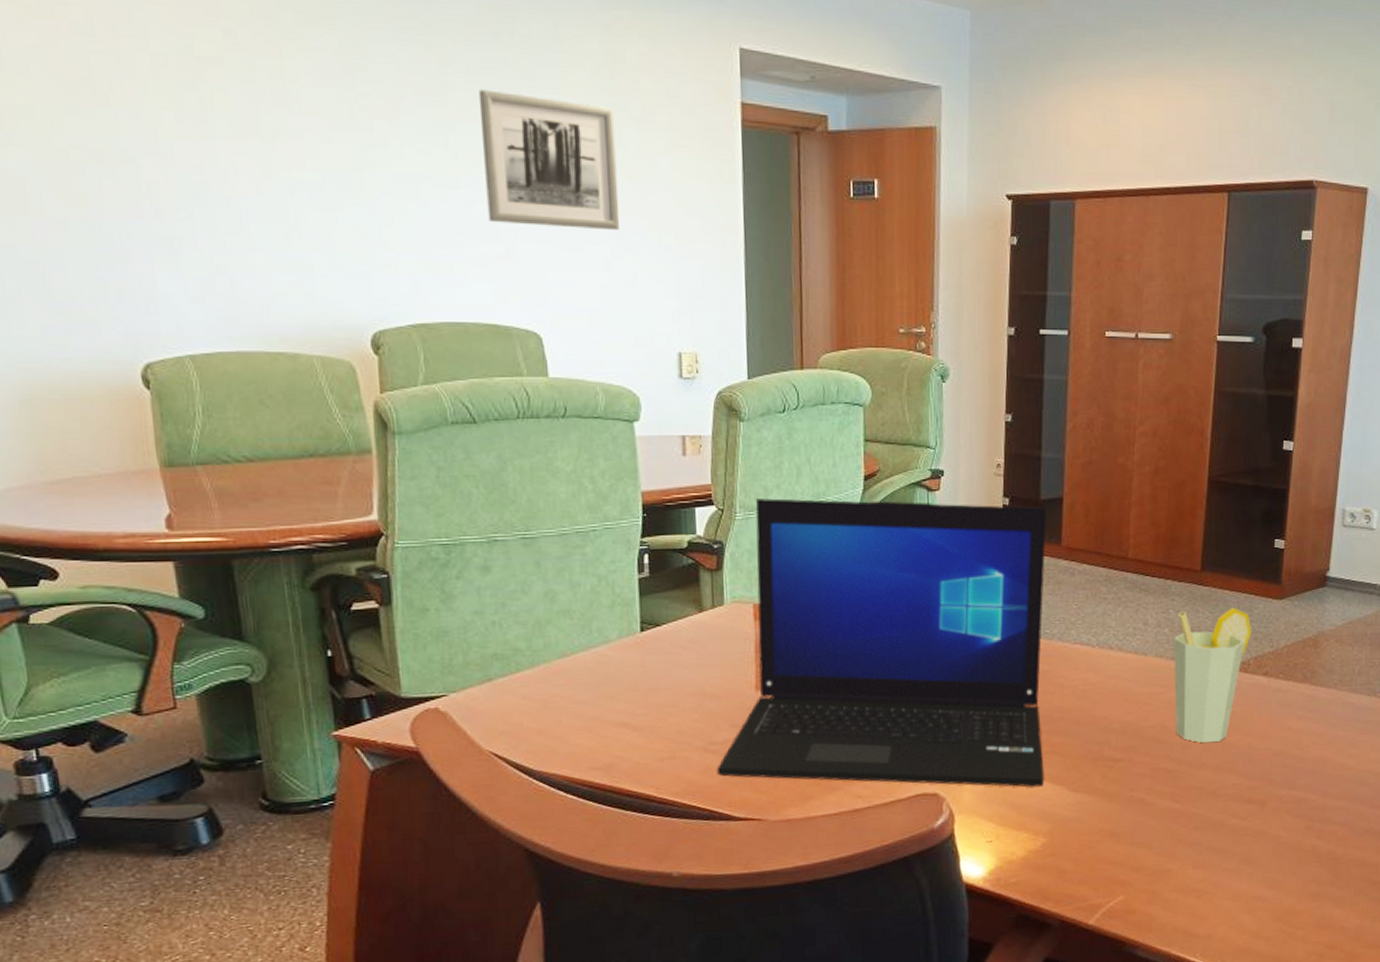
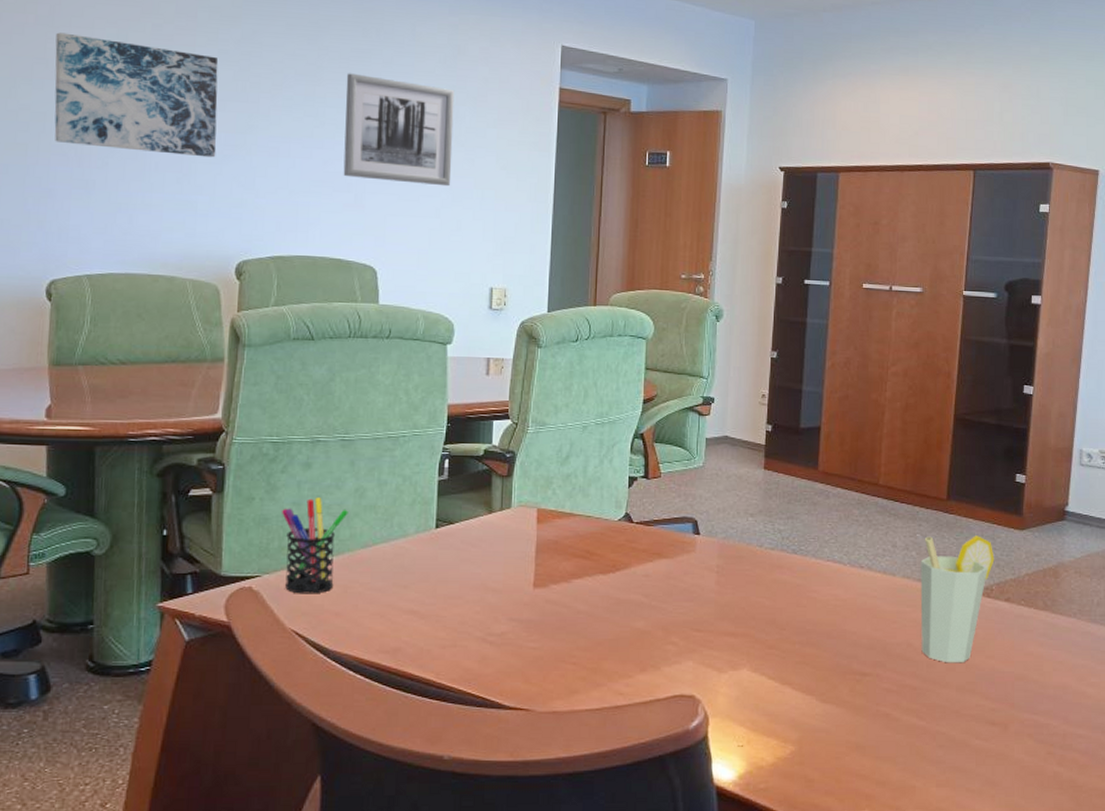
wall art: none [100,43,328,203] -> present [54,32,219,158]
pen holder: none [462,604,539,713] -> present [282,497,348,594]
laptop: present [716,498,1047,787] -> none [492,415,806,695]

